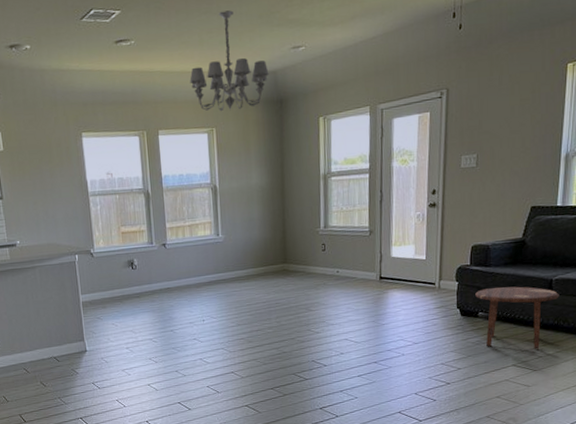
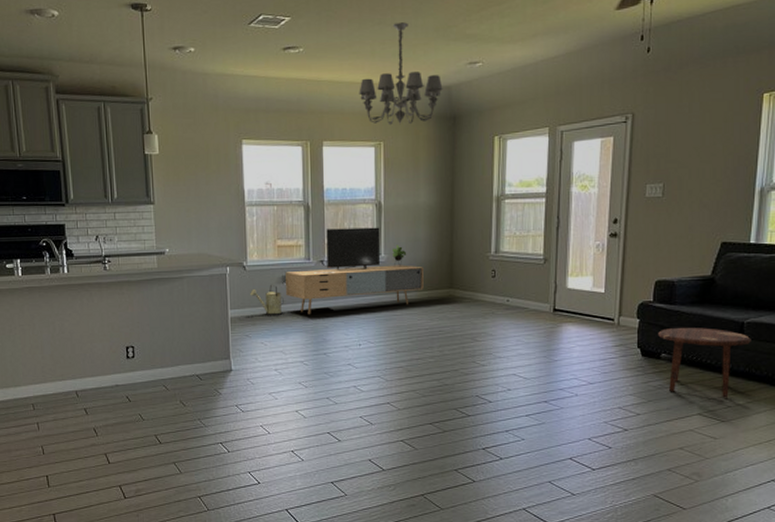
watering can: none [99,268,131,299] -> present [250,284,284,316]
media console: none [131,209,260,295] -> present [286,227,424,314]

